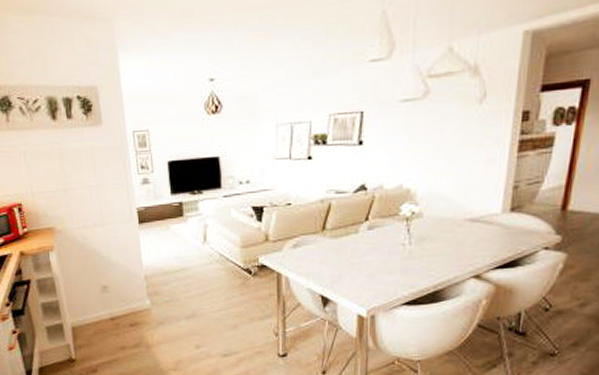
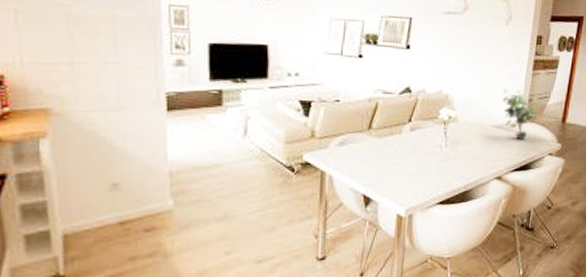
potted plant: none [478,176,525,234] -> present [502,88,537,140]

